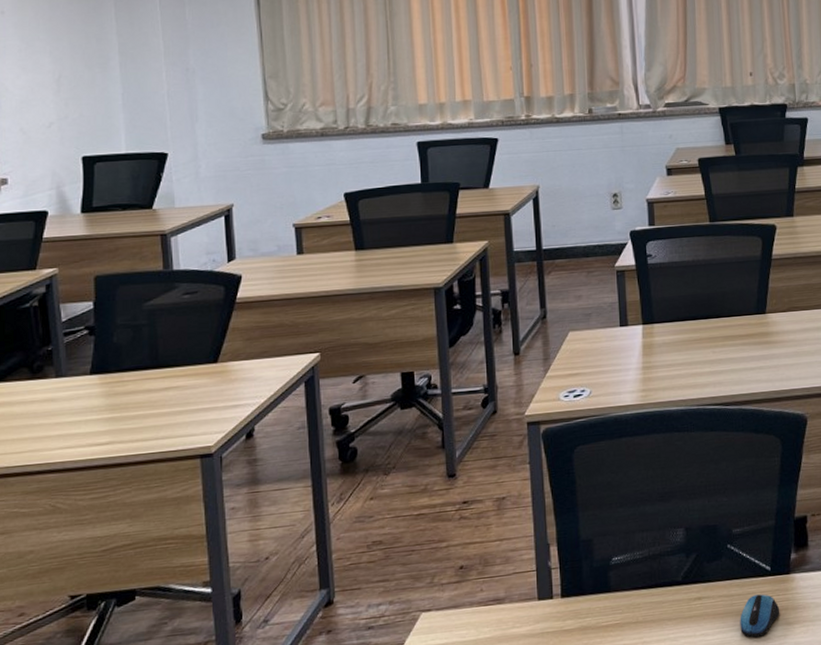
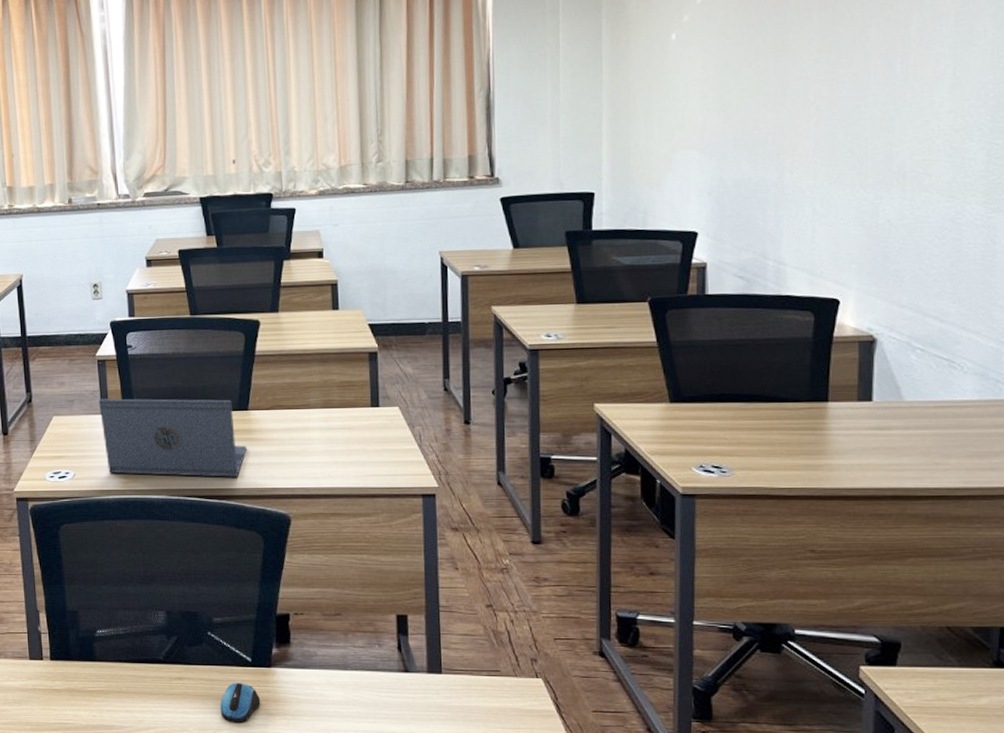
laptop: none [617,304,765,387] -> present [98,398,247,477]

